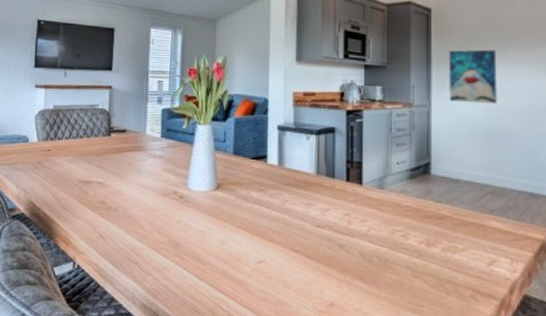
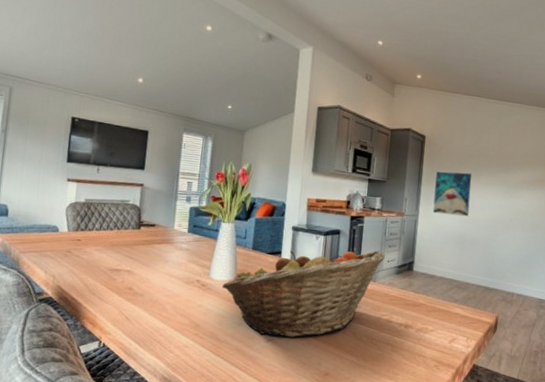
fruit basket: none [202,150,393,259] -> present [222,250,385,338]

